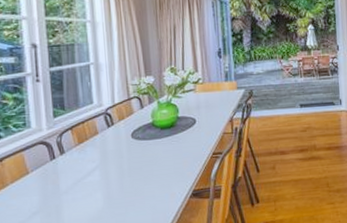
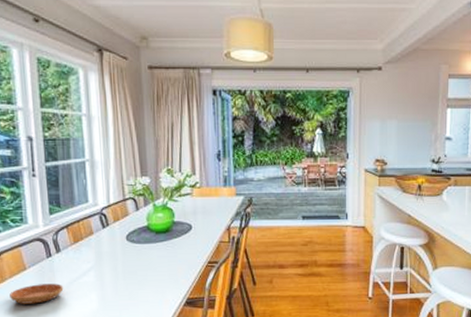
saucer: none [11,185,68,209] -> present [9,283,64,304]

